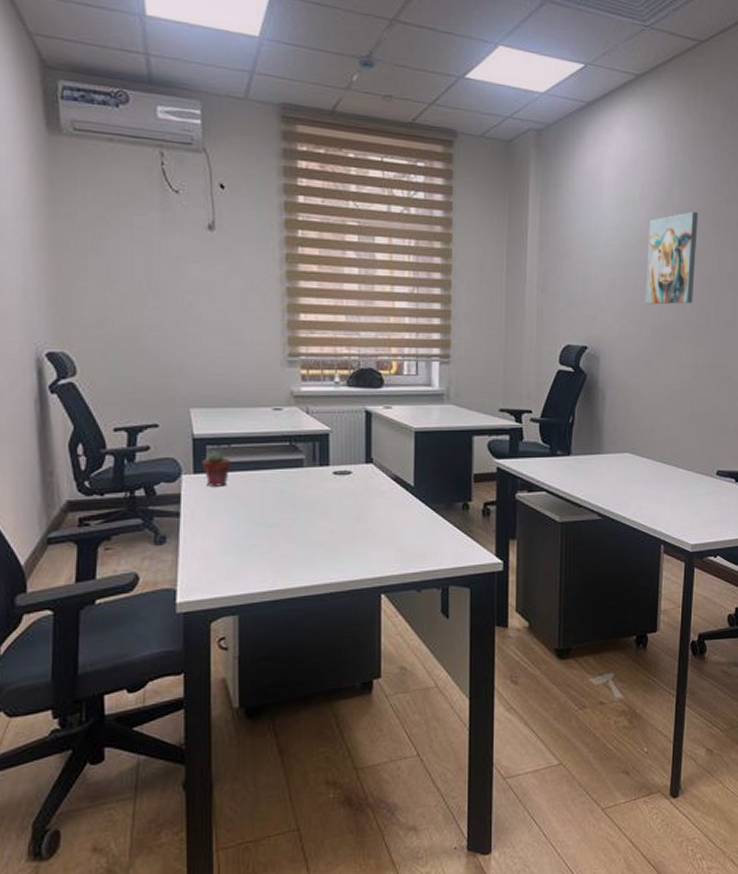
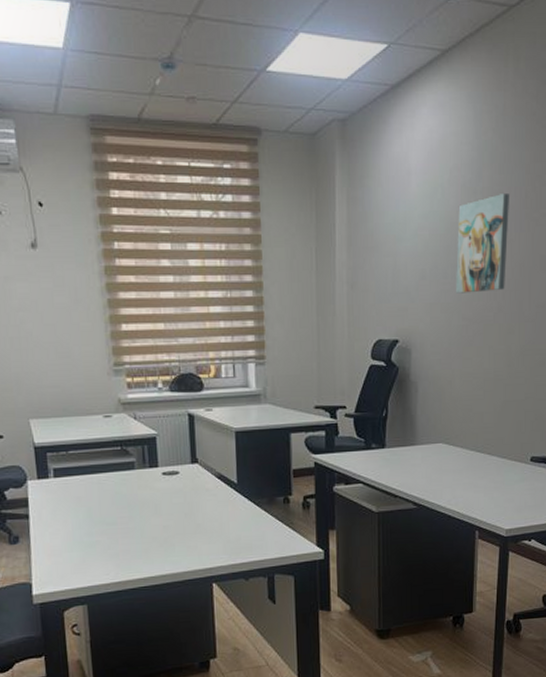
potted succulent: present [201,451,231,487] -> none [43,458,70,491]

